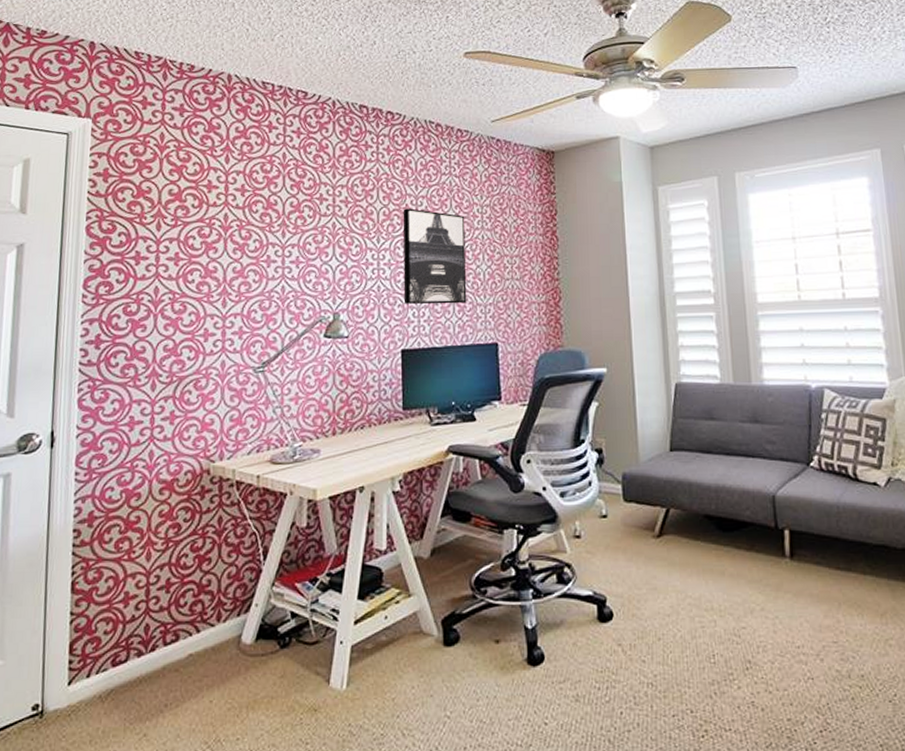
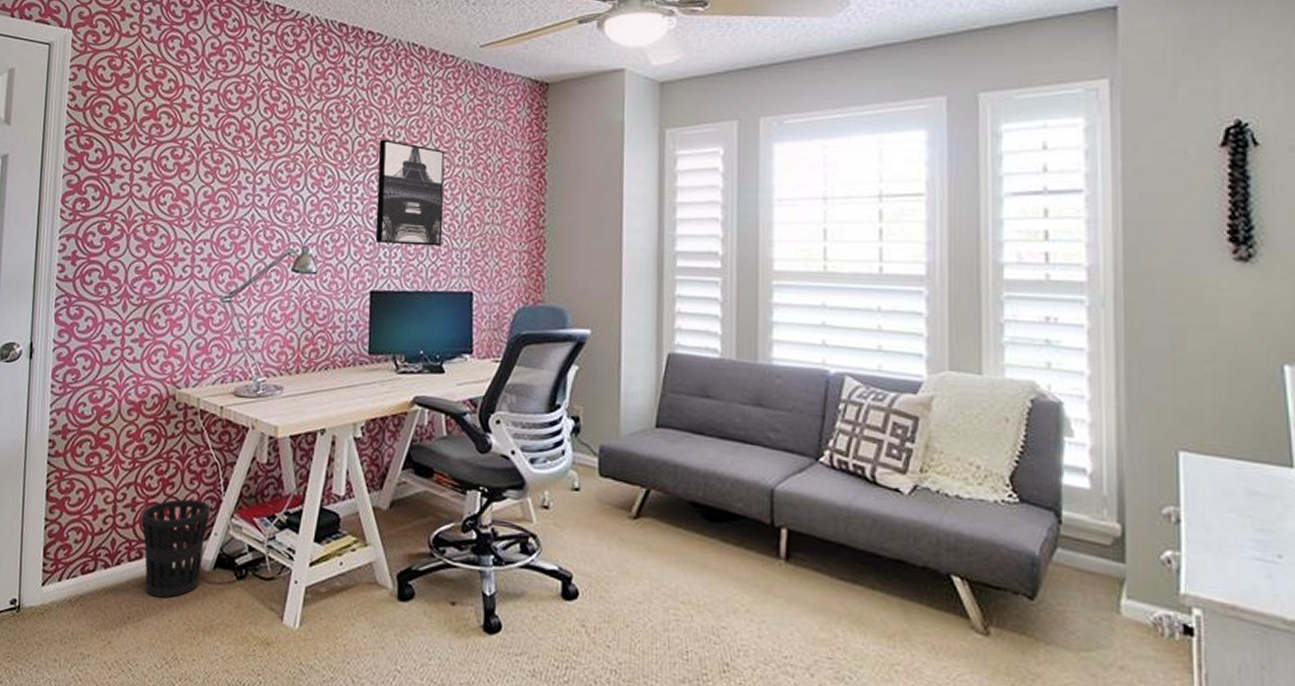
wastebasket: none [177,572,250,679] -> present [141,499,211,598]

